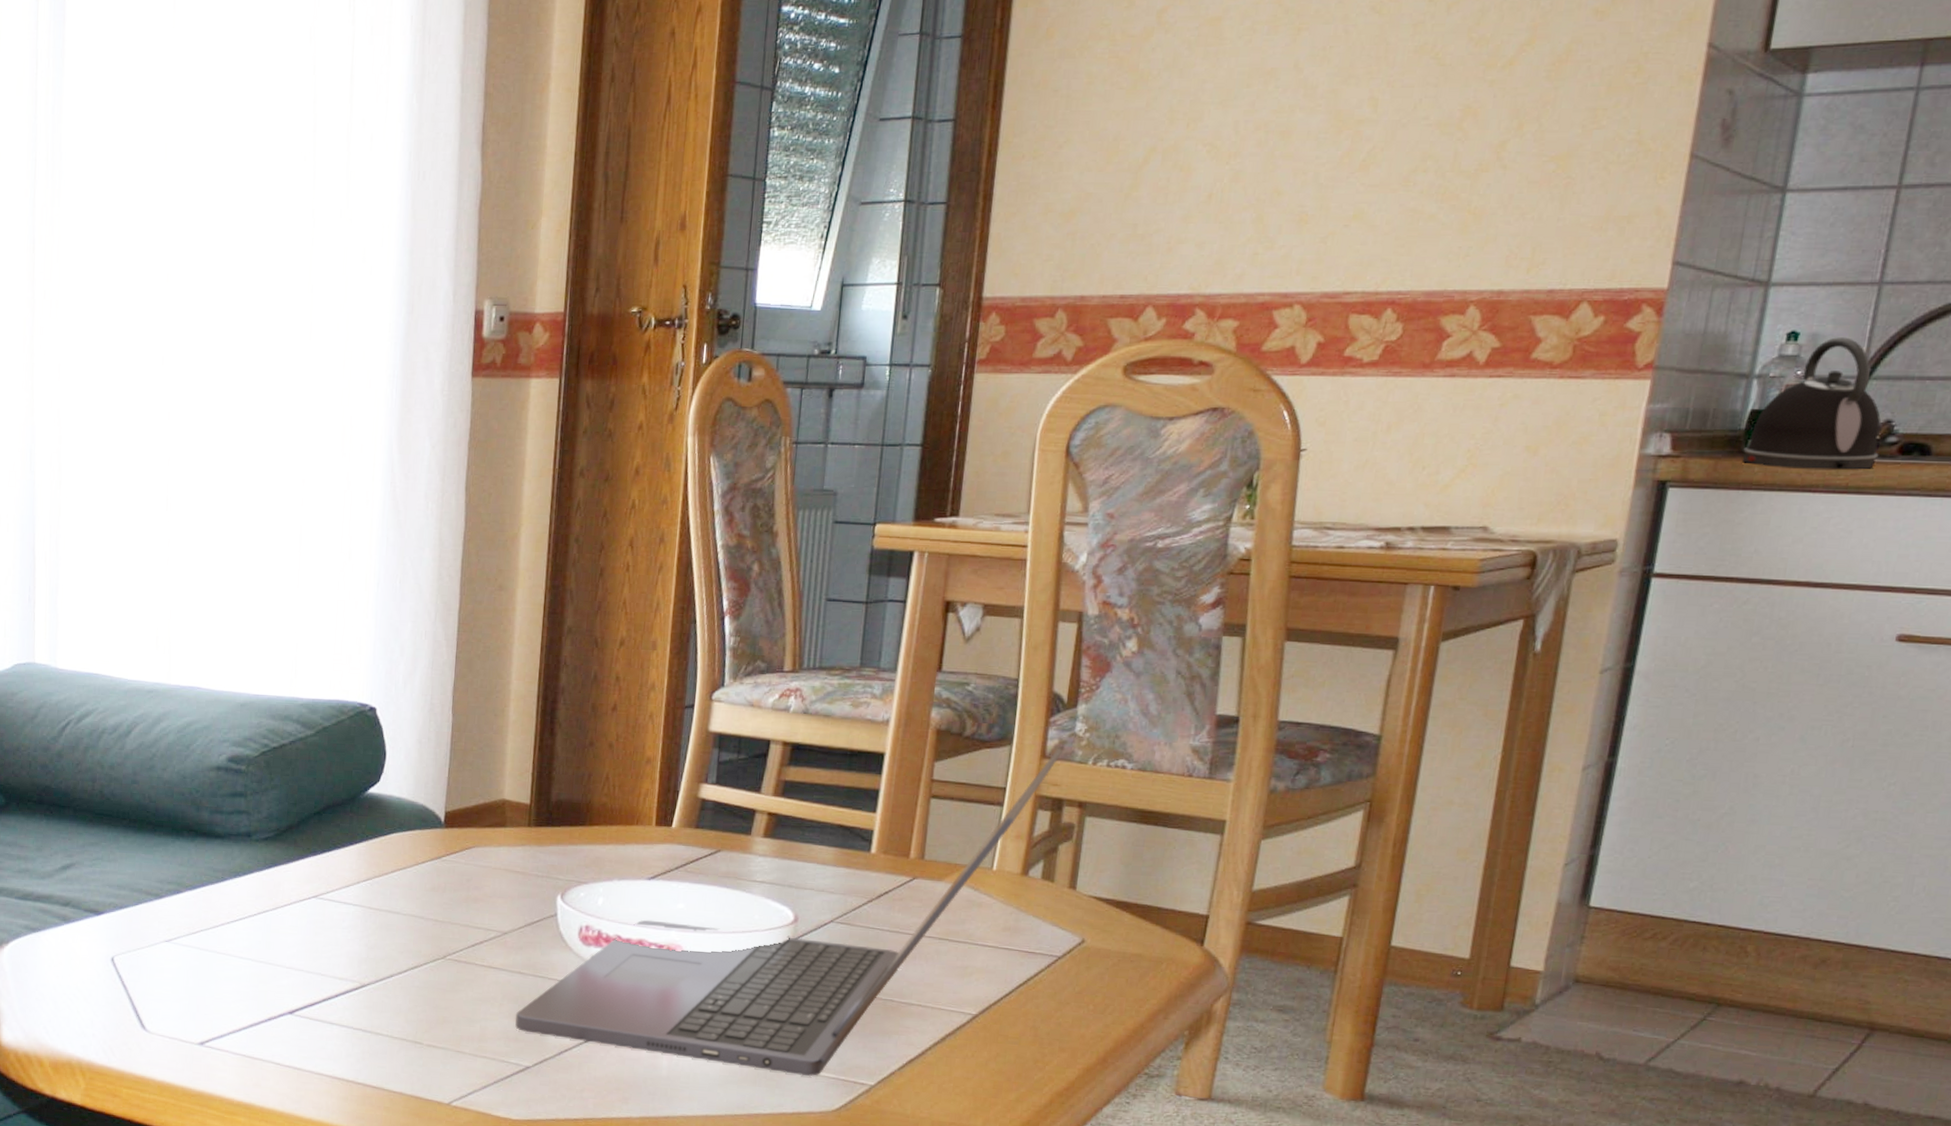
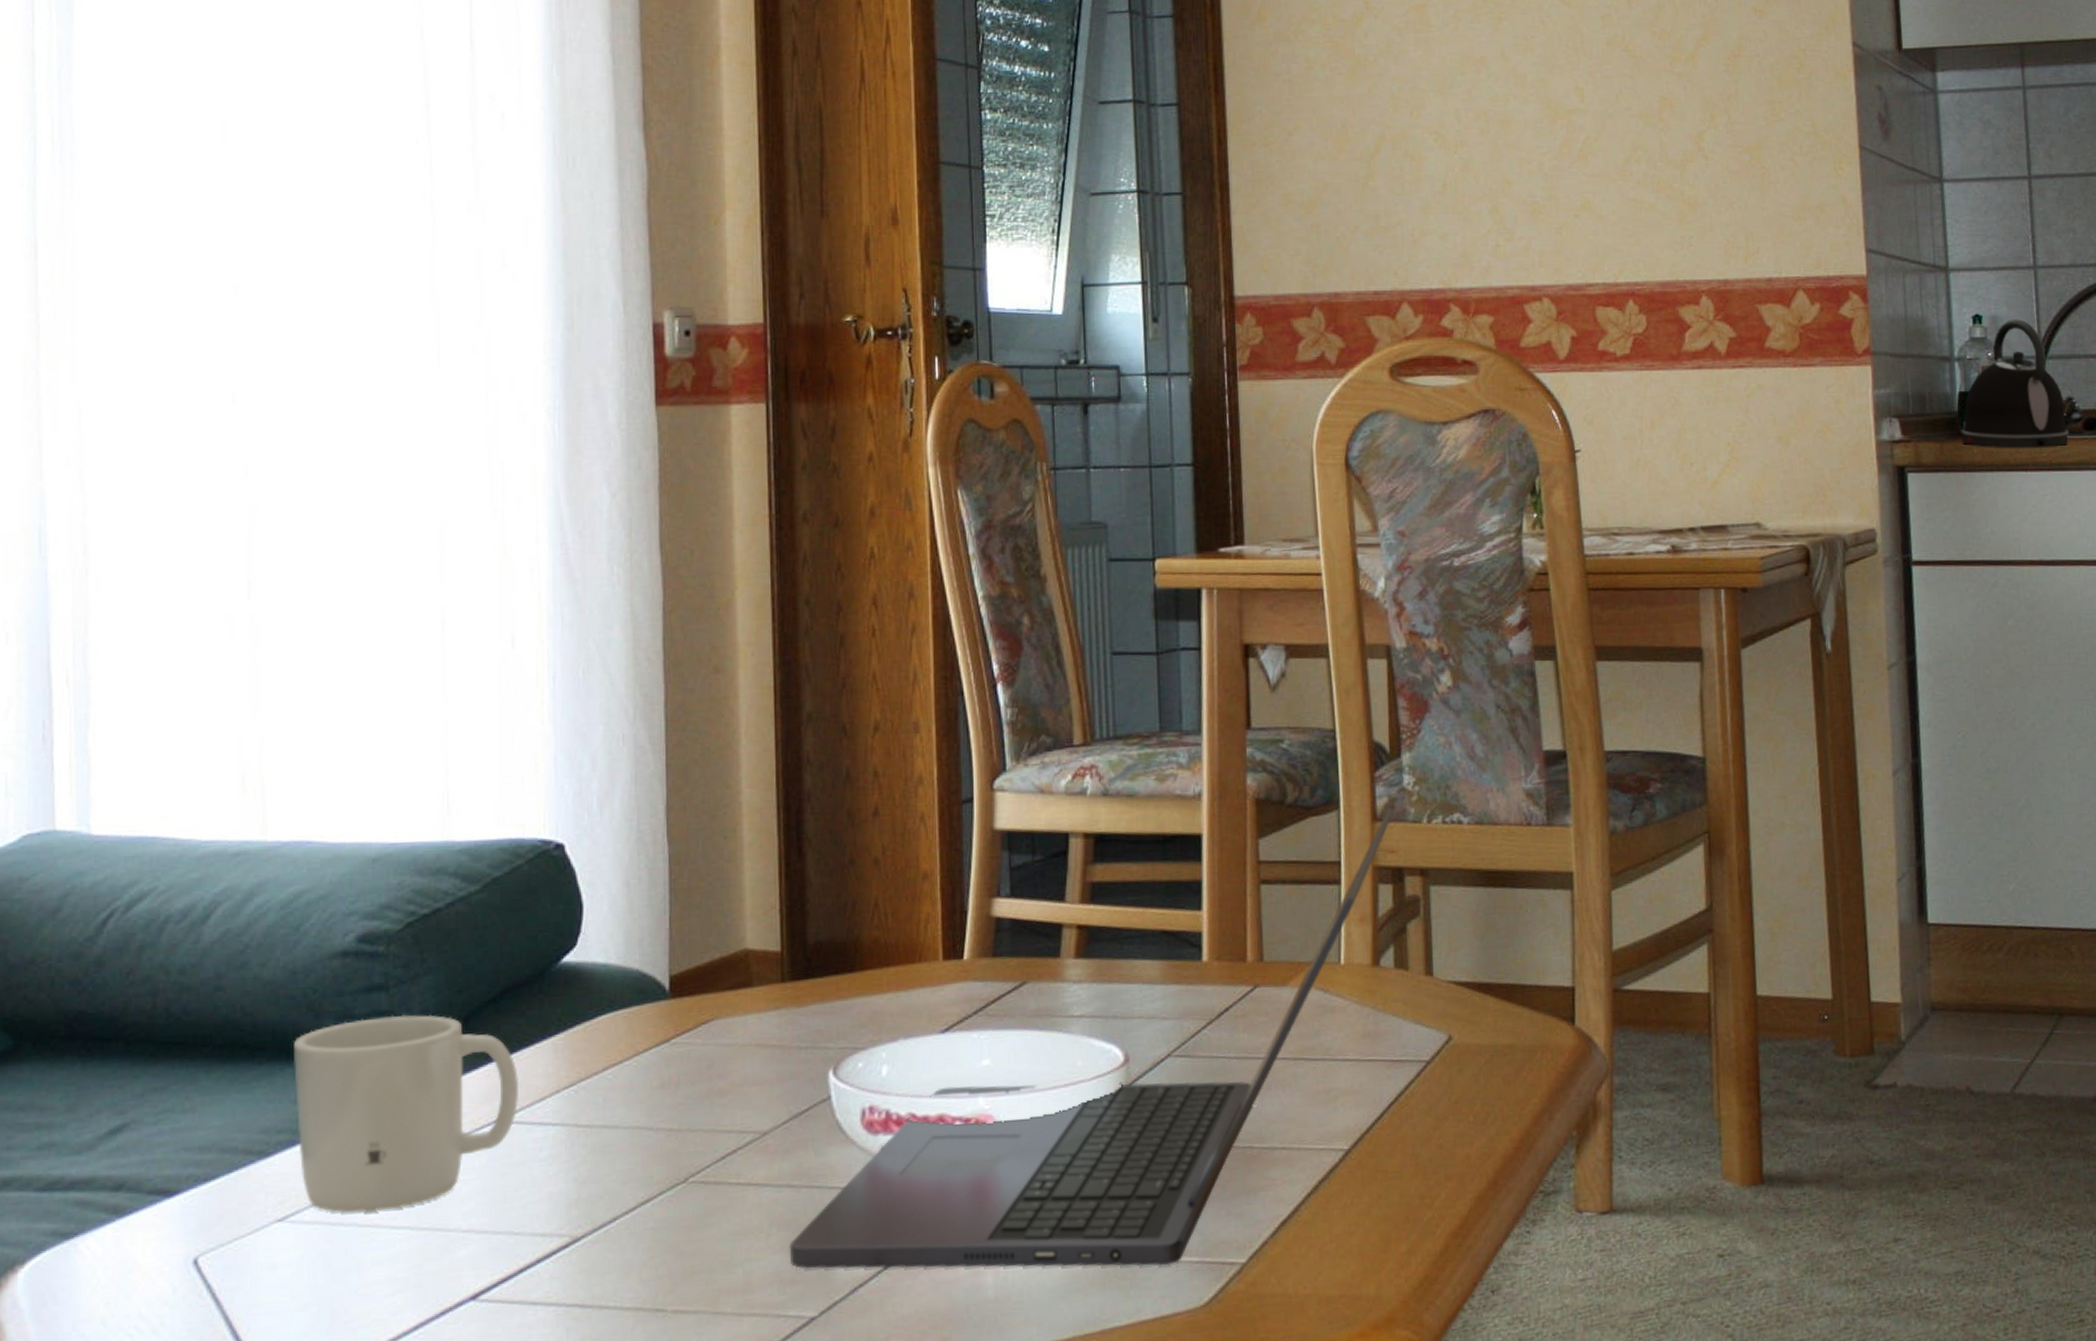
mug: none [180,814,332,946] -> present [294,1014,518,1213]

